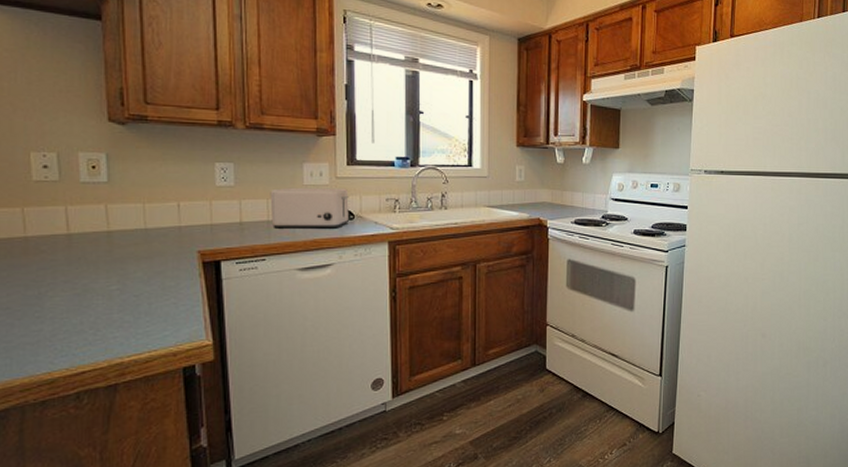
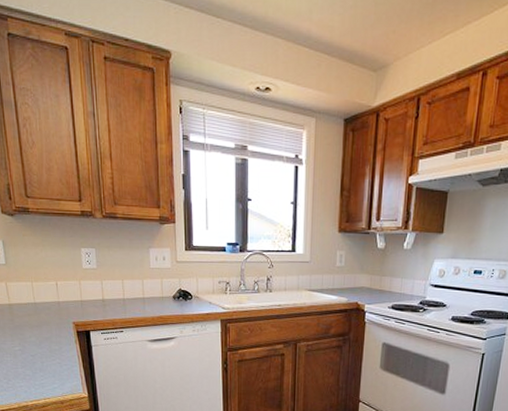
toaster: present [270,187,349,230] -> none [124,270,188,307]

